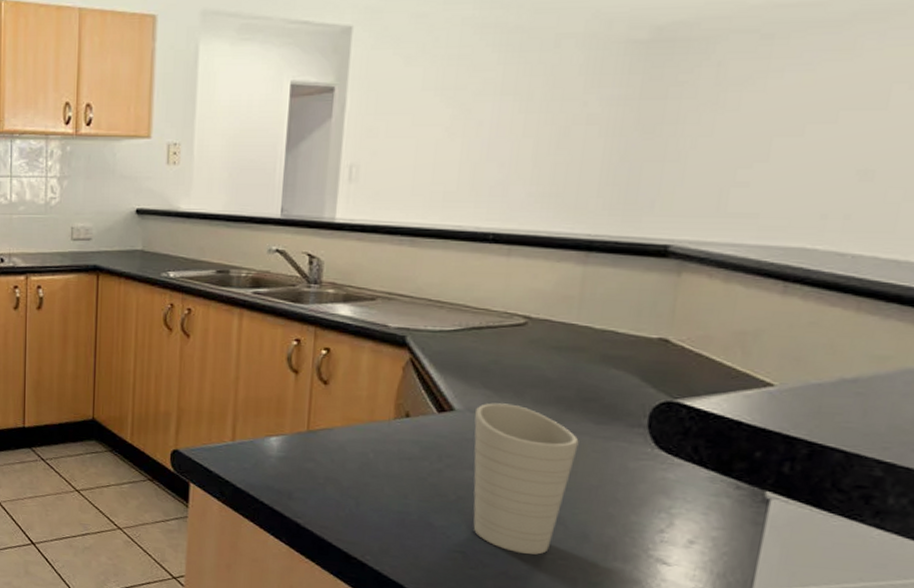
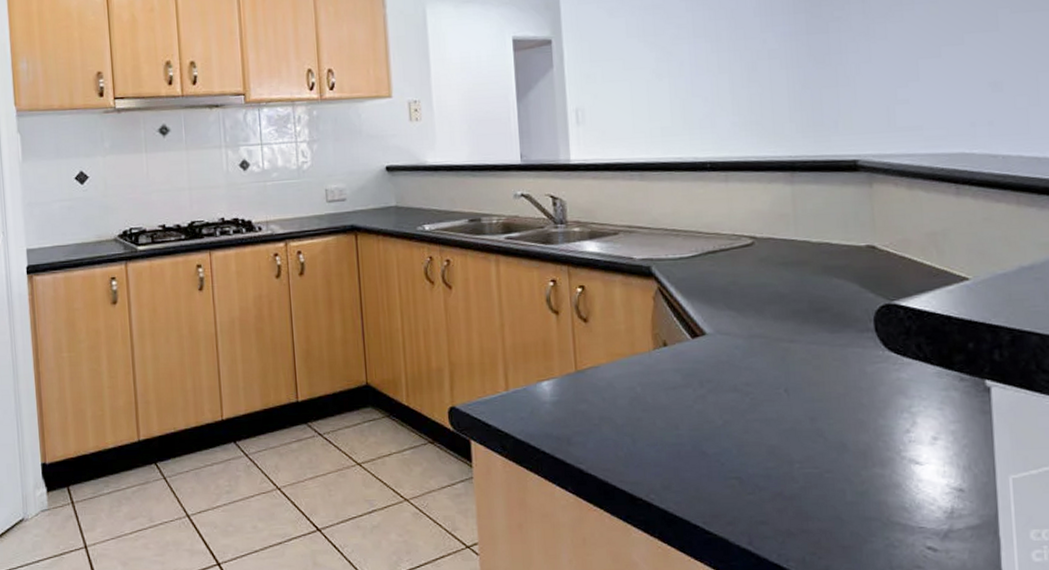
cup: present [473,403,579,555] -> none [724,322,820,471]

